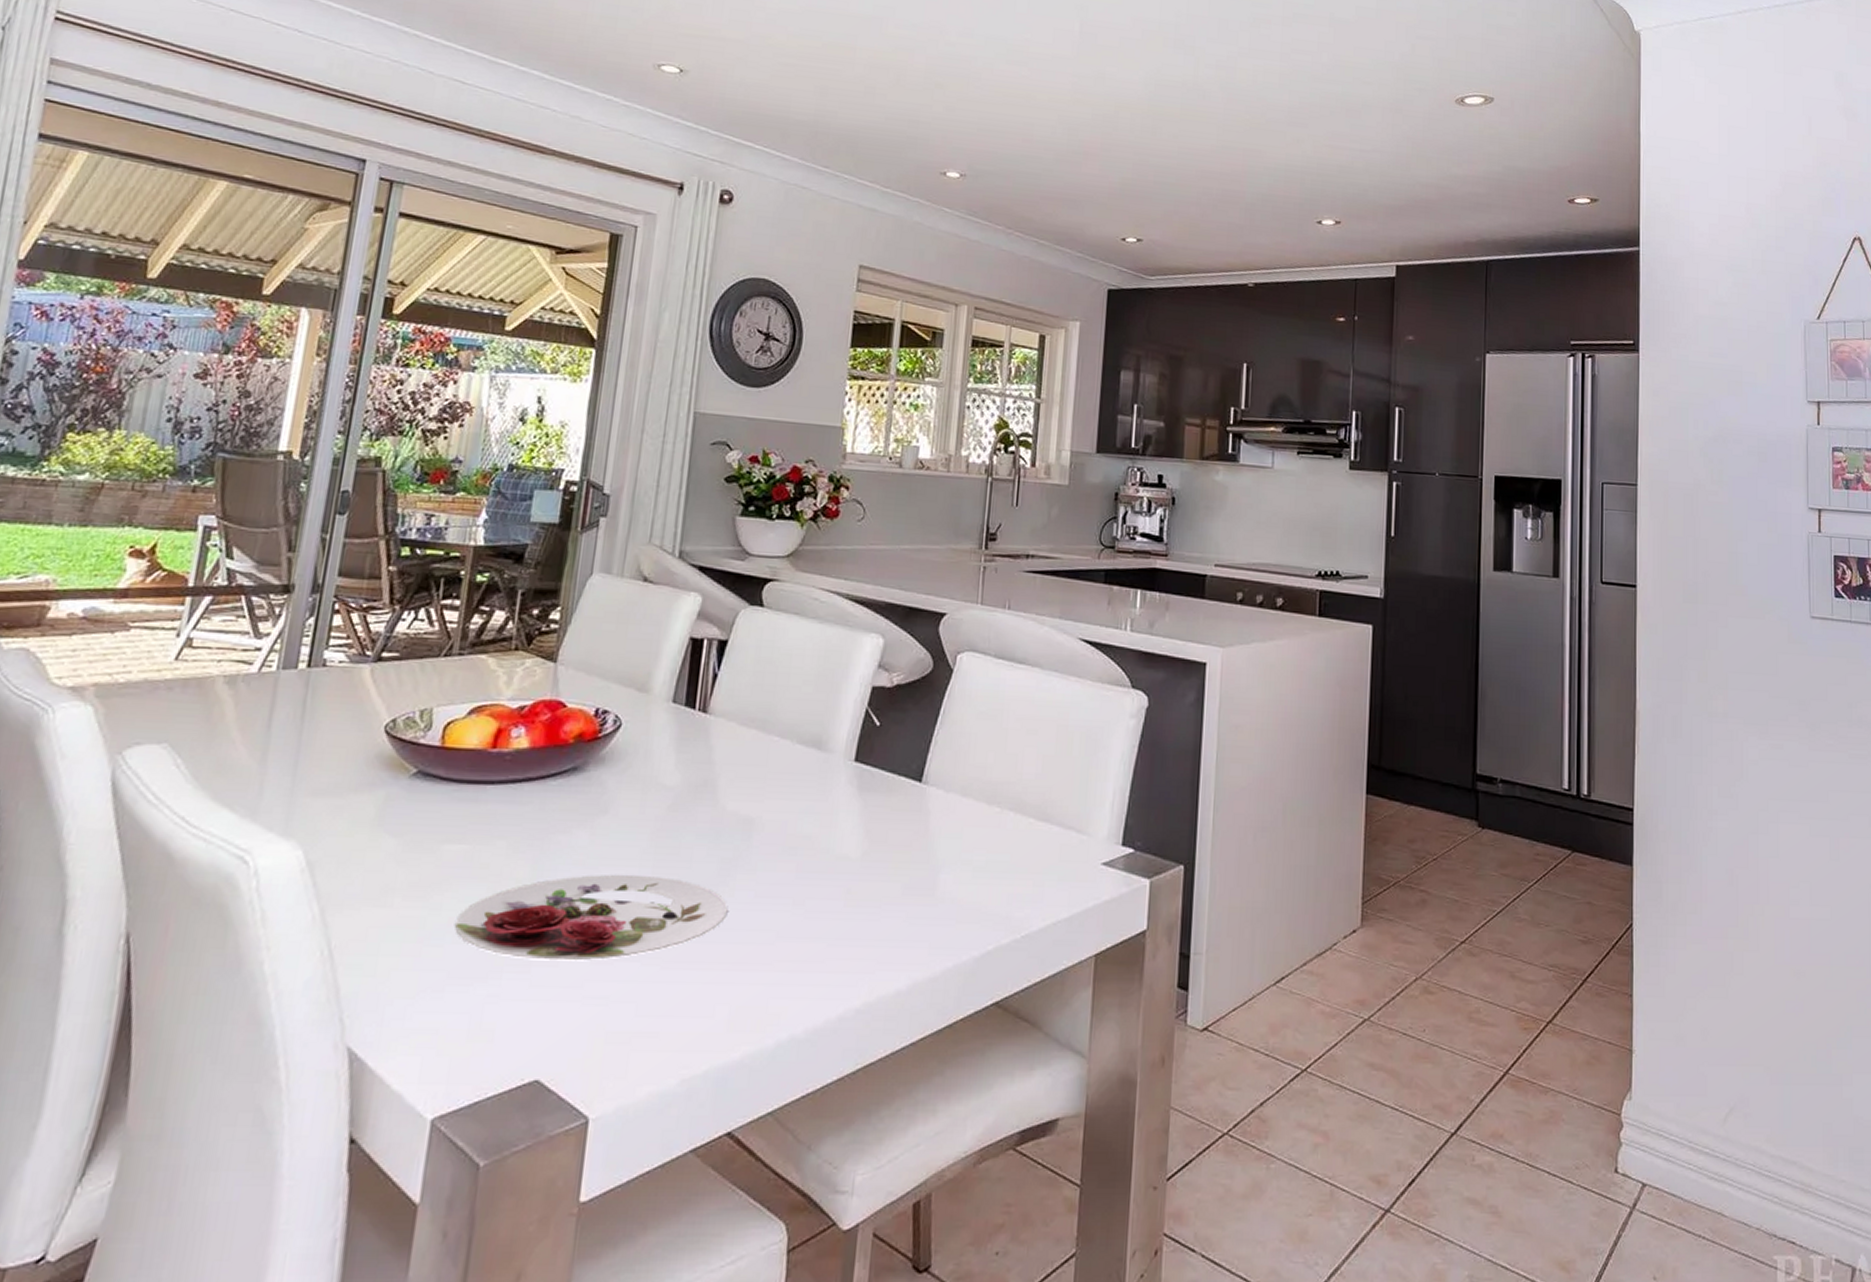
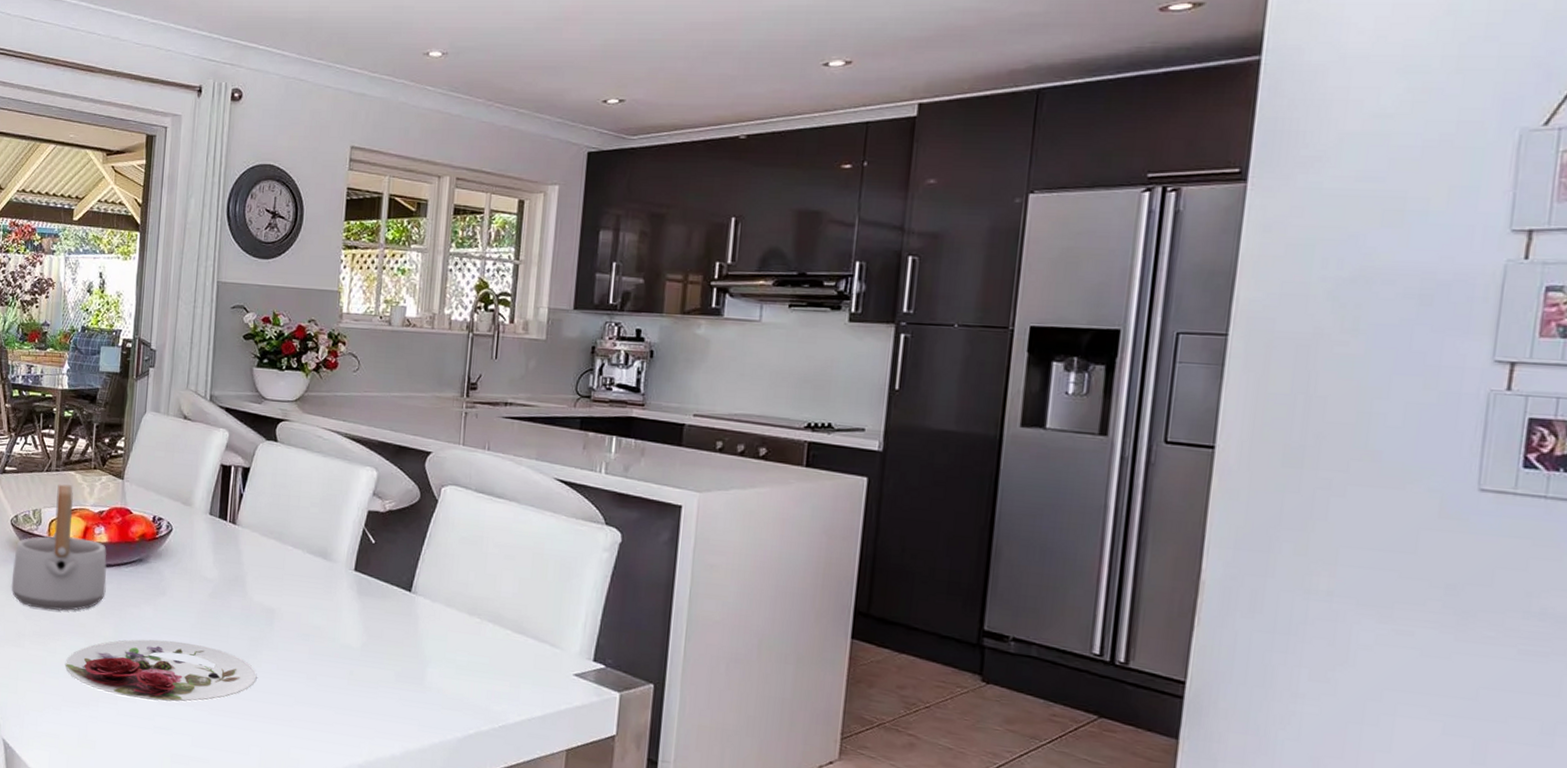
teapot: none [378,672,528,850] -> present [11,484,107,611]

